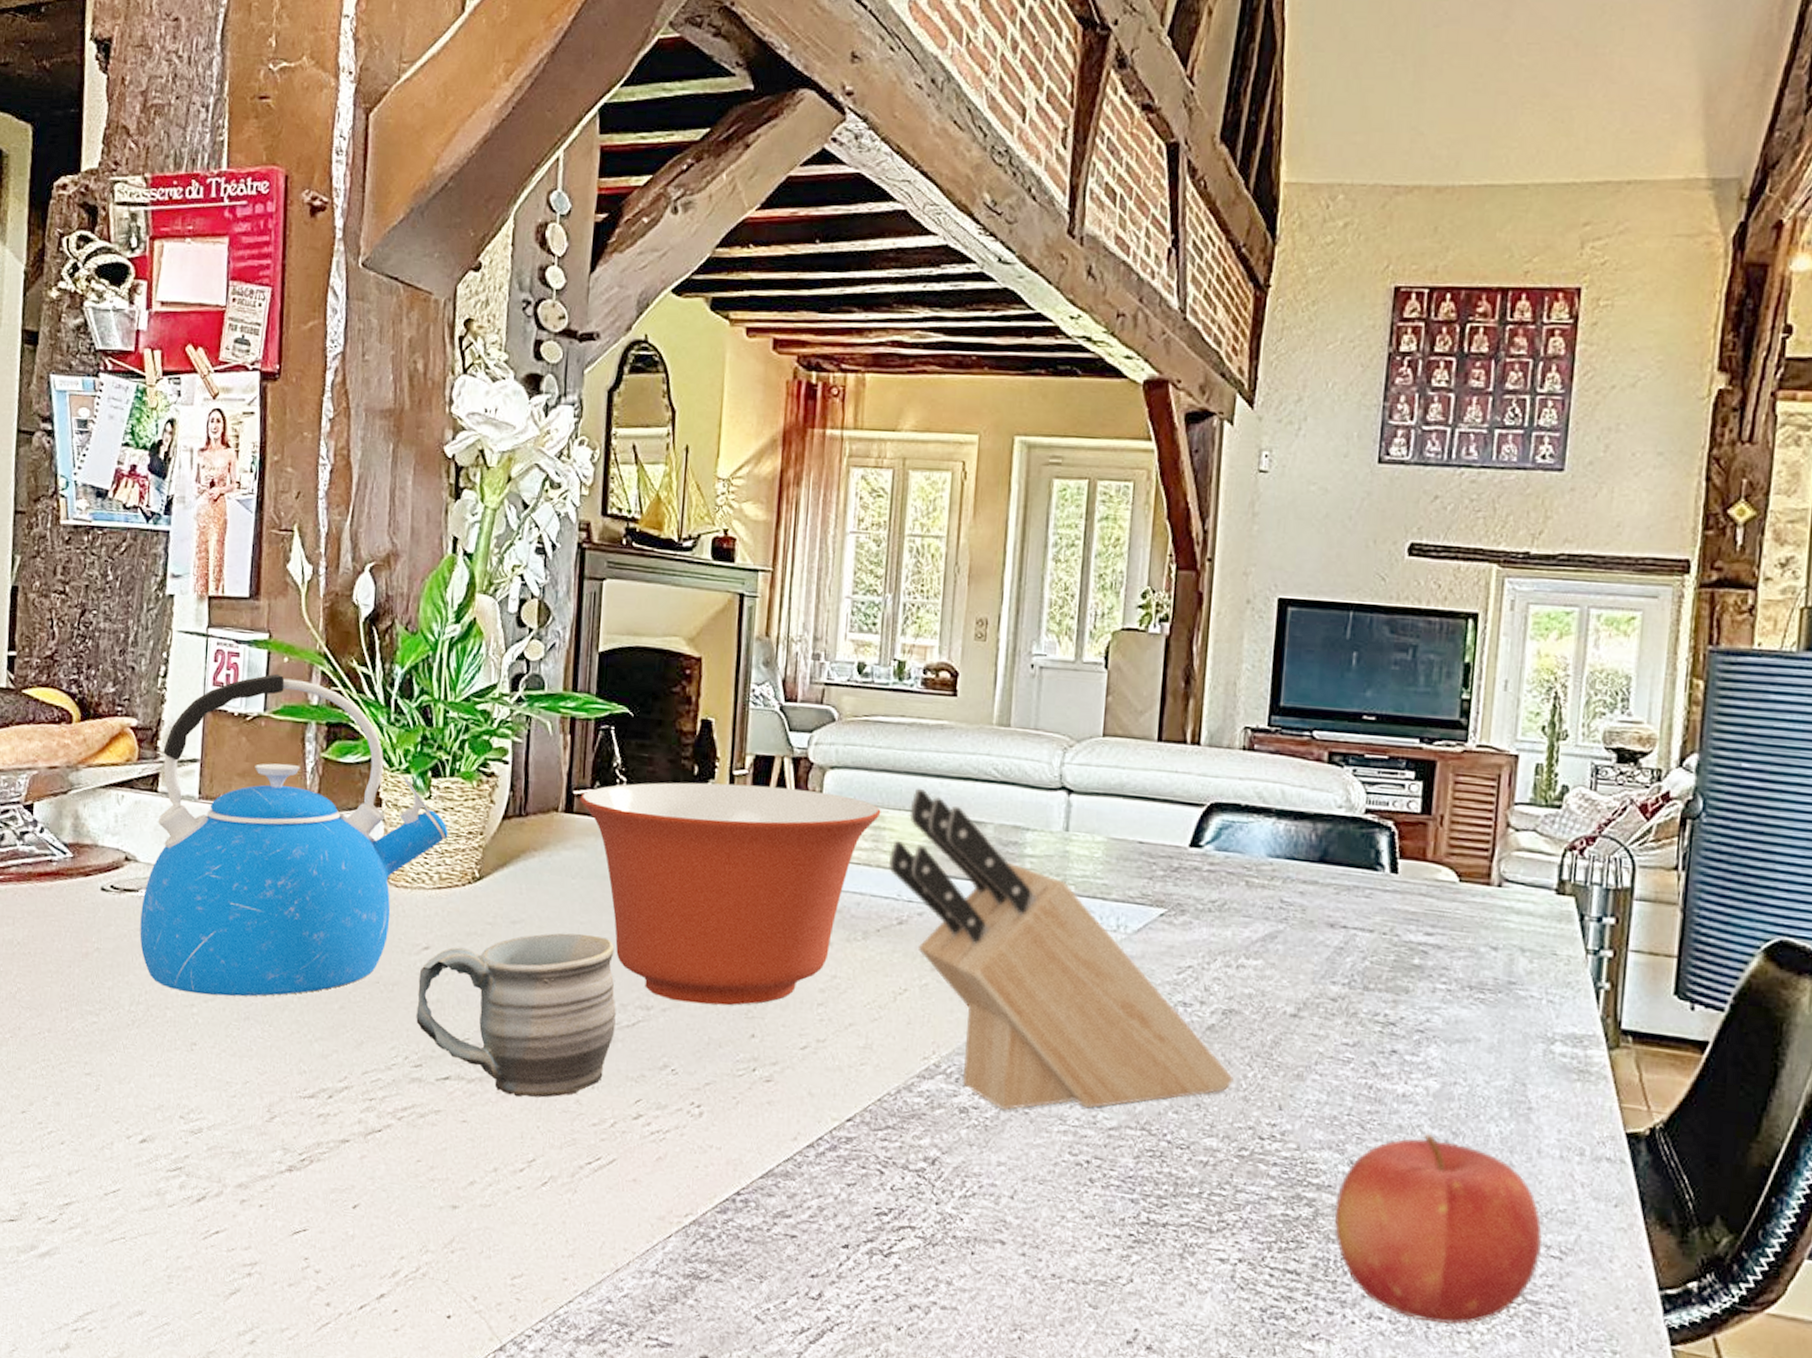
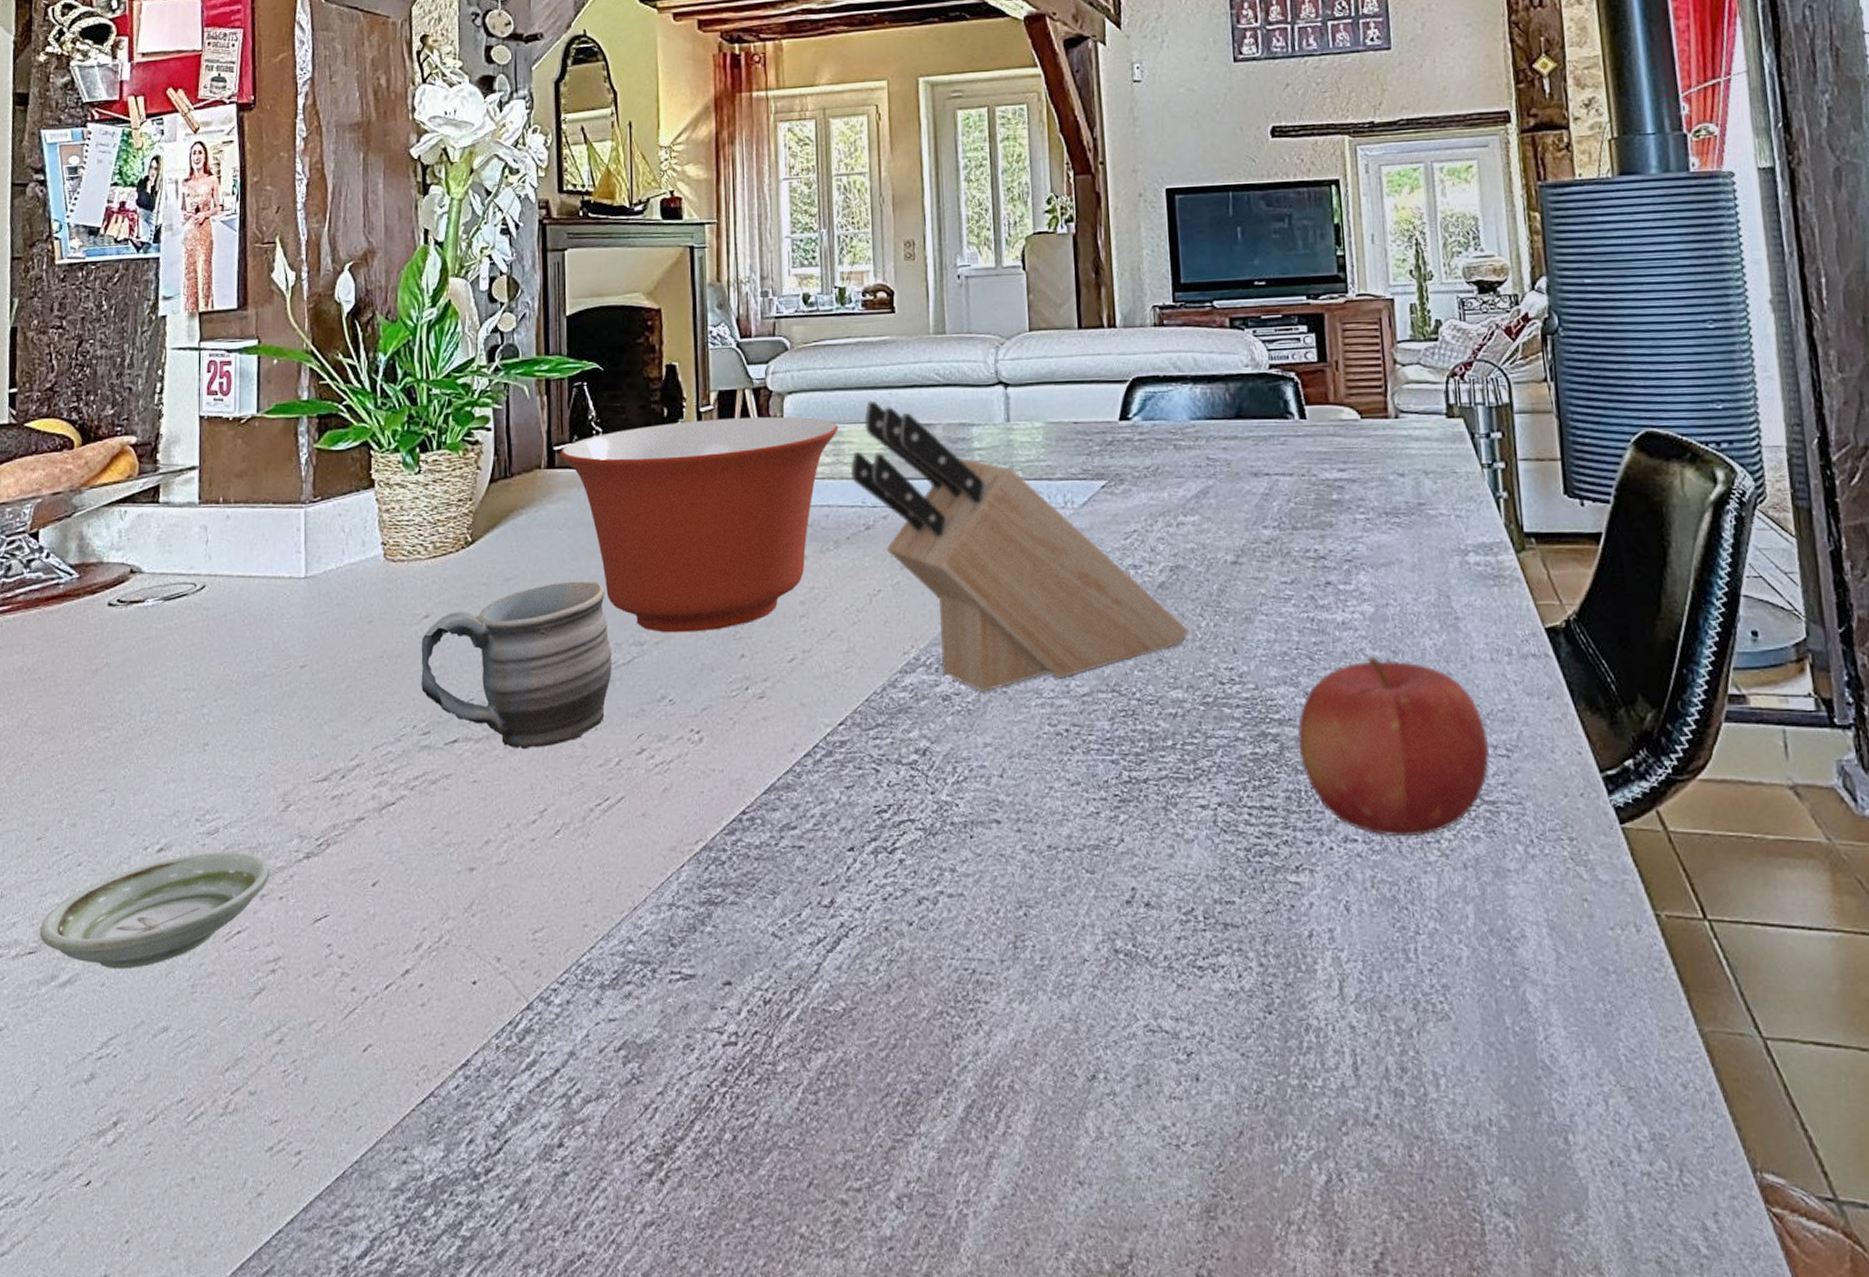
saucer: none [21,1149,252,1251] -> present [39,852,270,969]
kettle: present [139,673,448,997] -> none [148,375,439,694]

